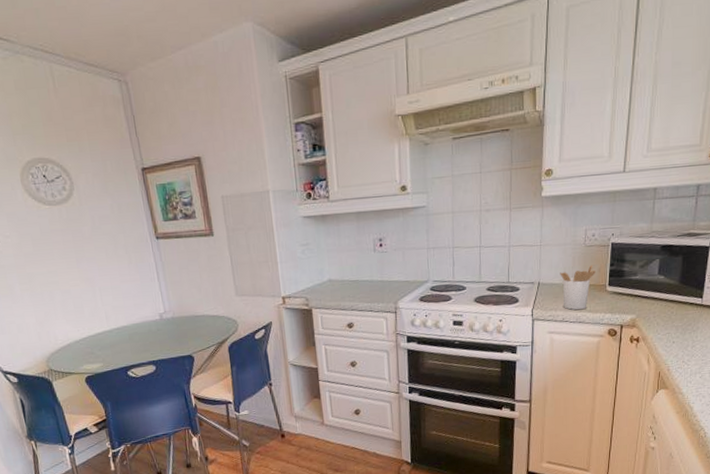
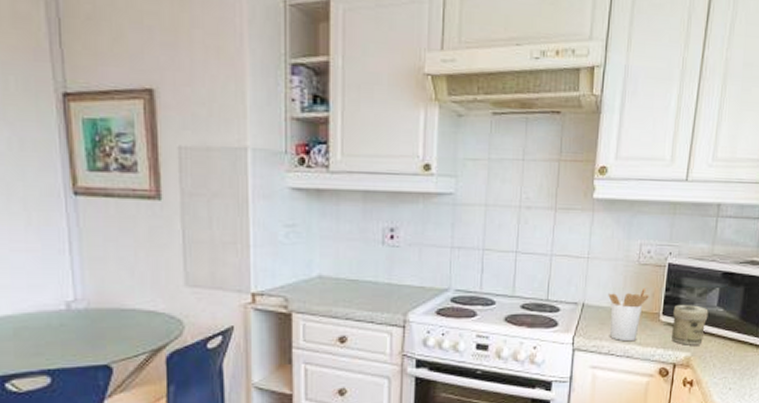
jar: none [618,275,650,309] -> present [672,304,709,345]

